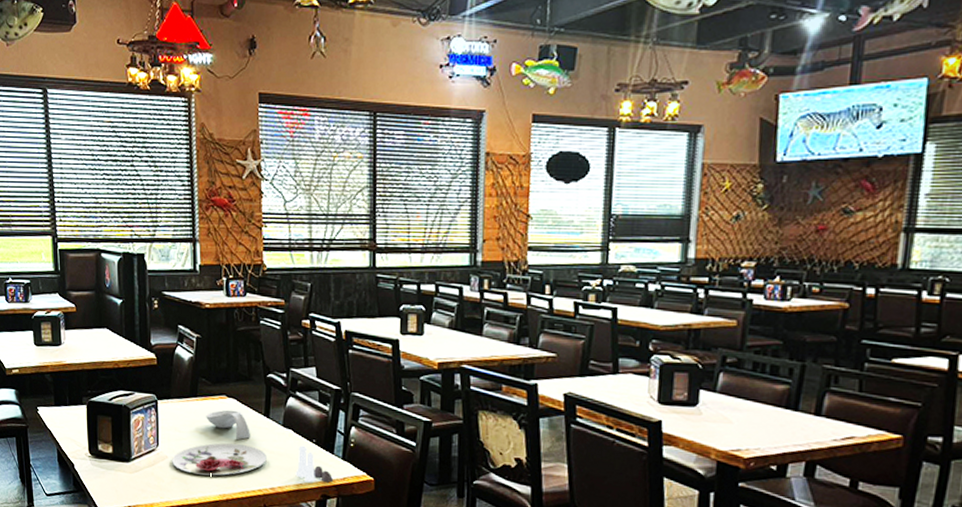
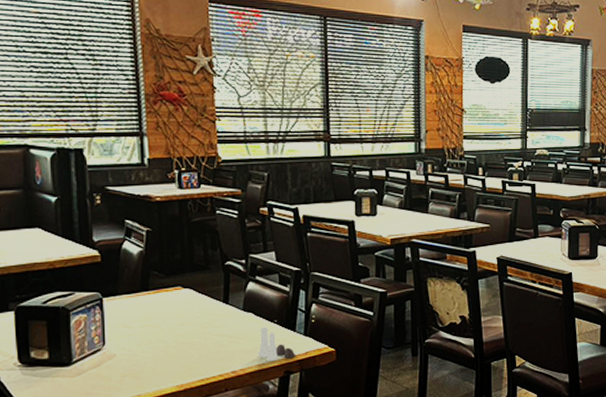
plate: present [172,443,267,476] -> none [121,333,227,369]
spoon rest: present [206,409,250,441] -> none [159,300,209,330]

